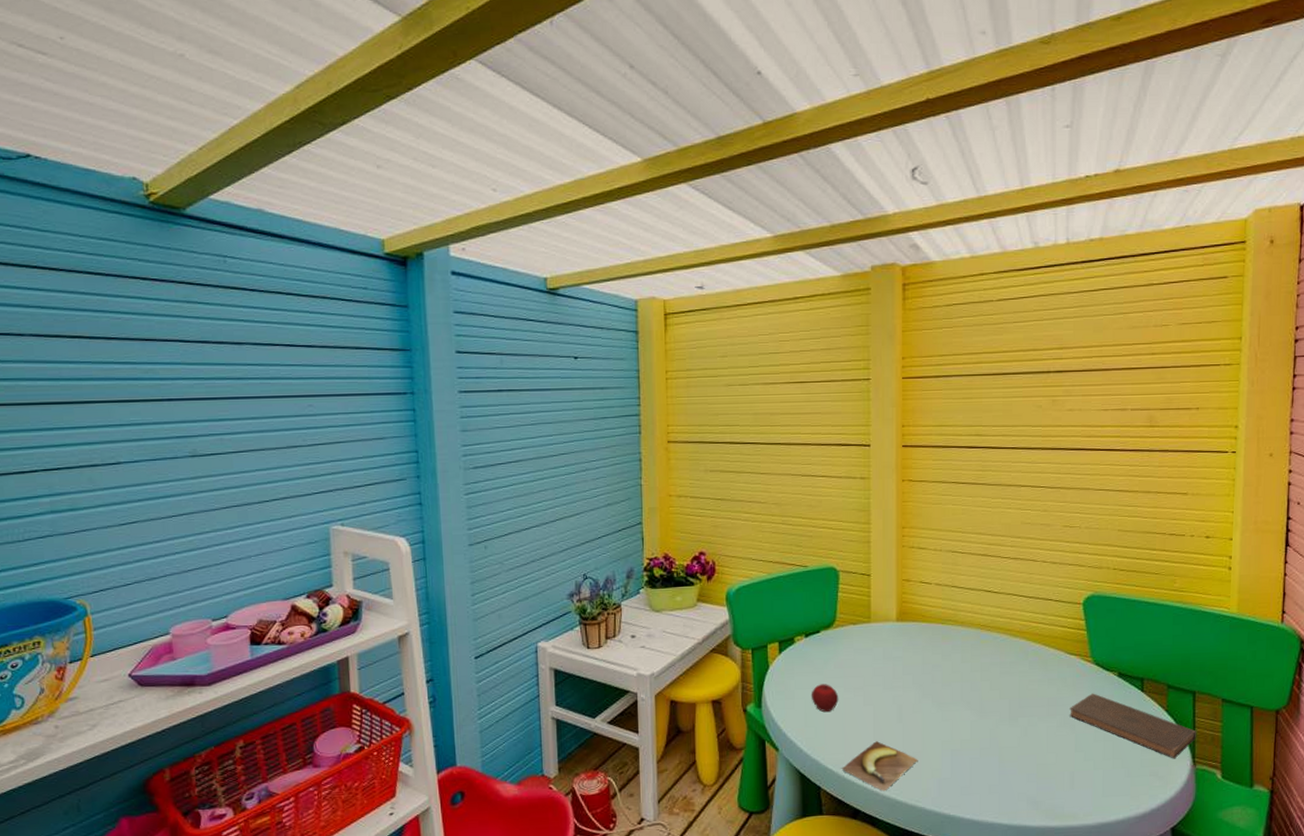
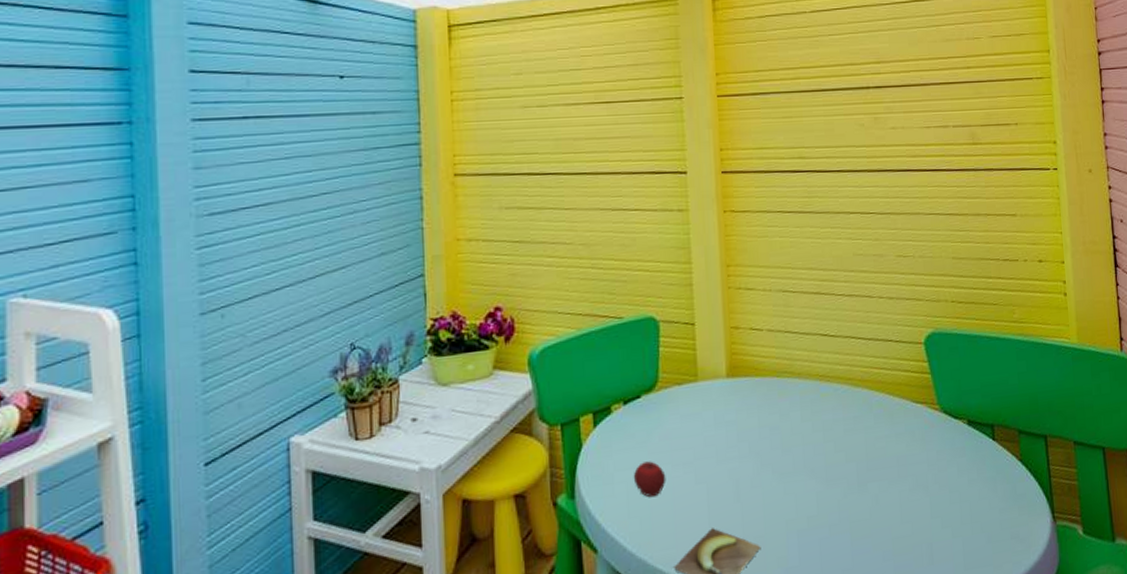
book: present [1070,693,1196,759] -> none [921,446,1053,517]

